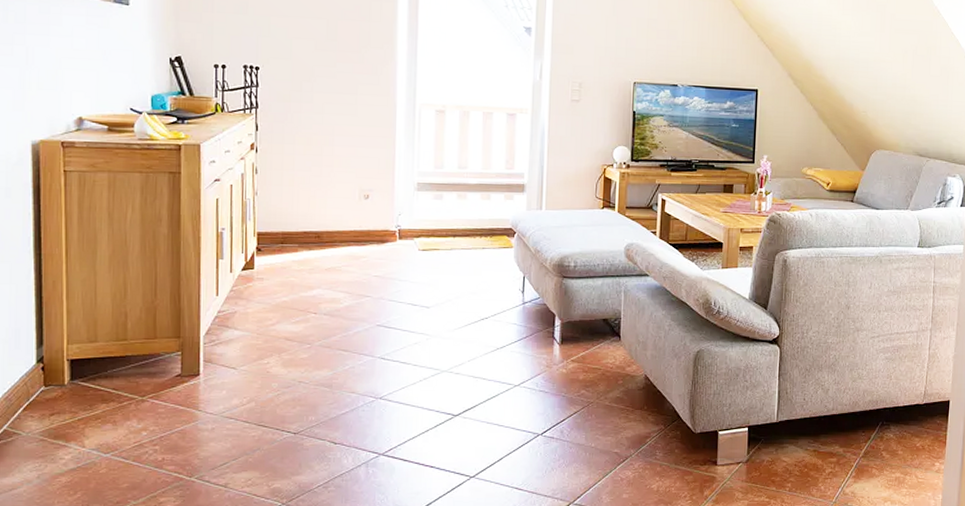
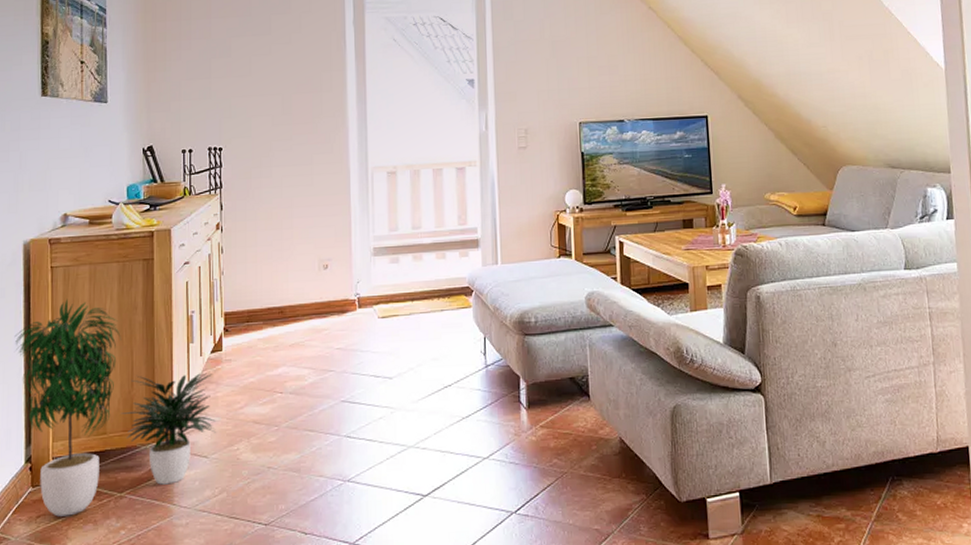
potted plant: none [22,205,245,416] -> present [14,299,216,517]

